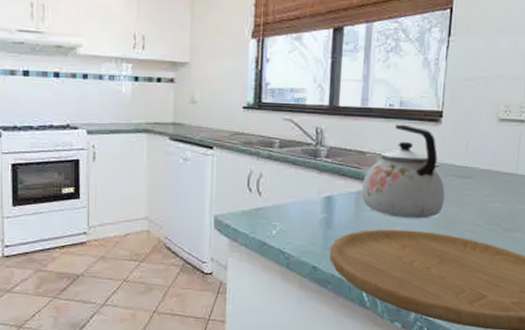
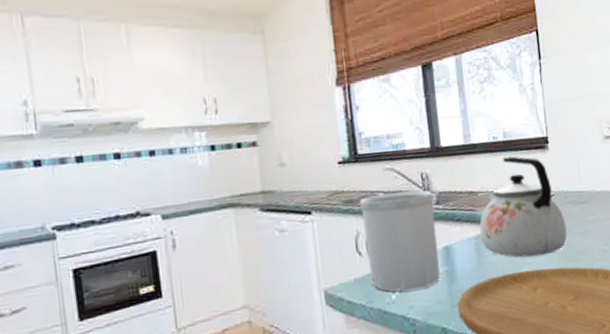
utensil holder: none [256,141,324,229] -> present [360,190,440,292]

